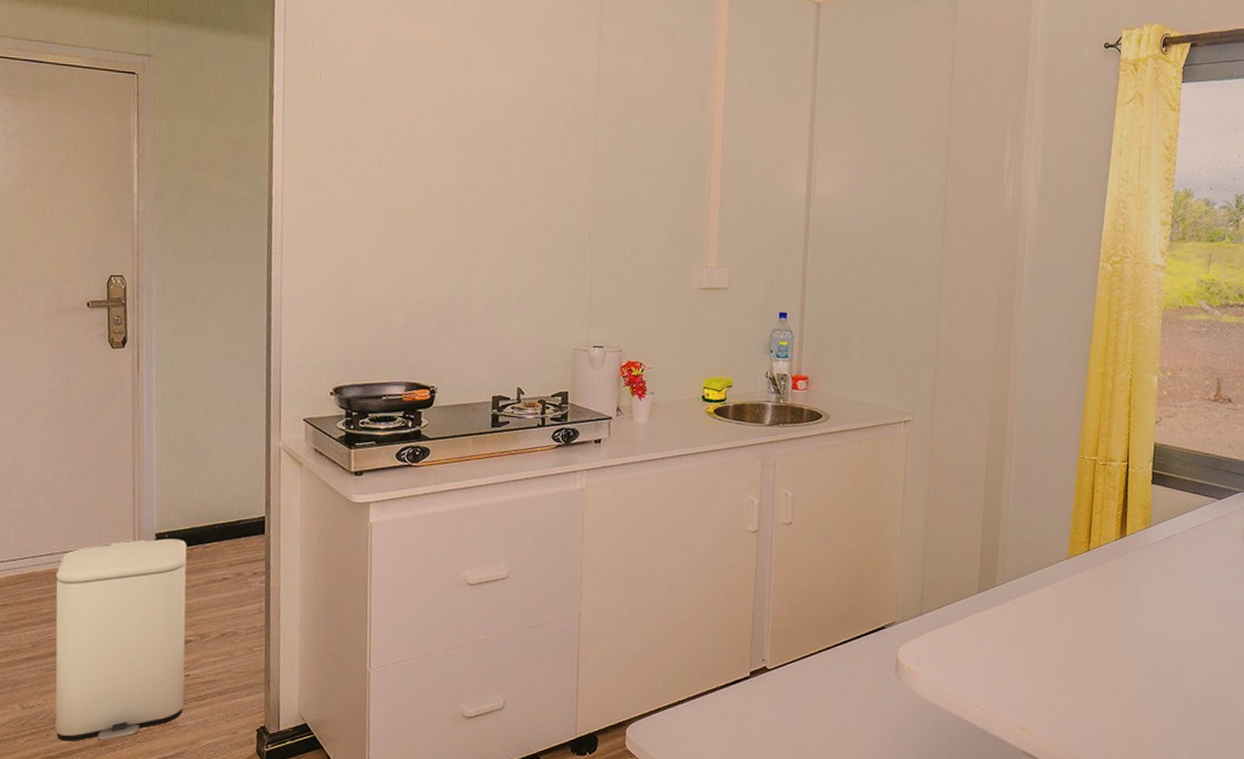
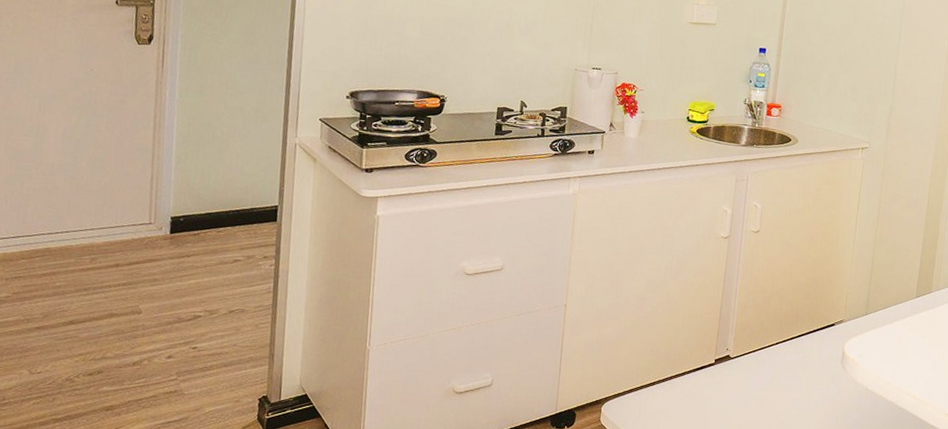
pedal bin: present [55,538,187,742] -> none [62,221,202,406]

